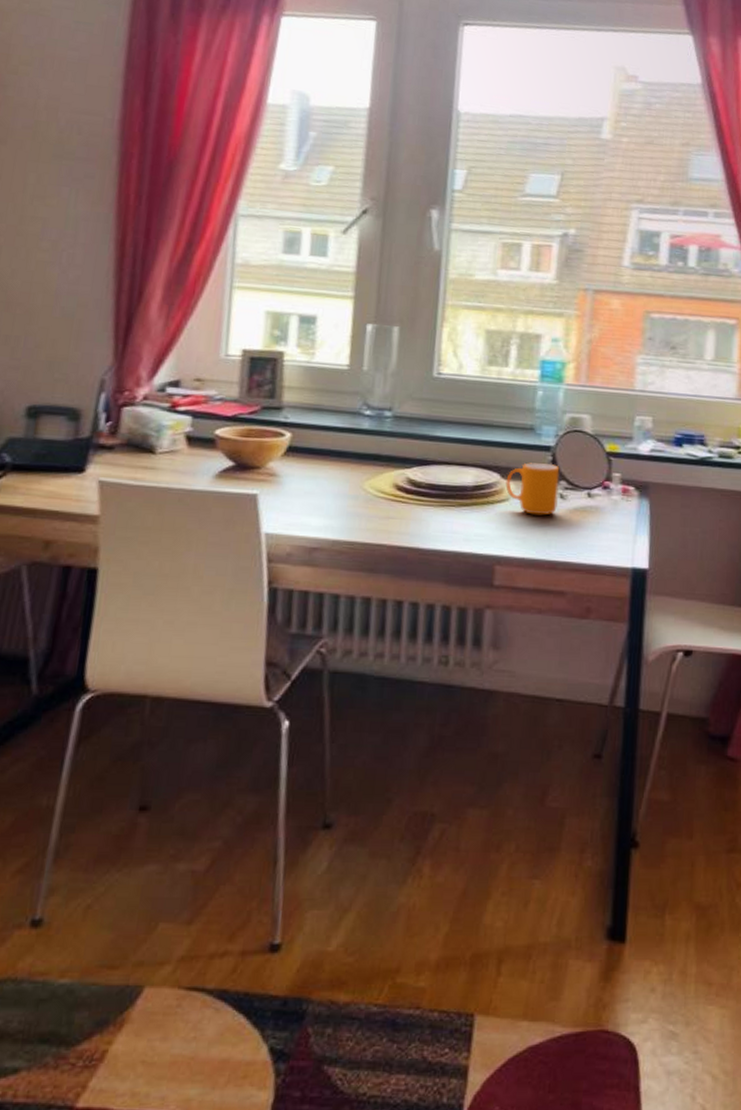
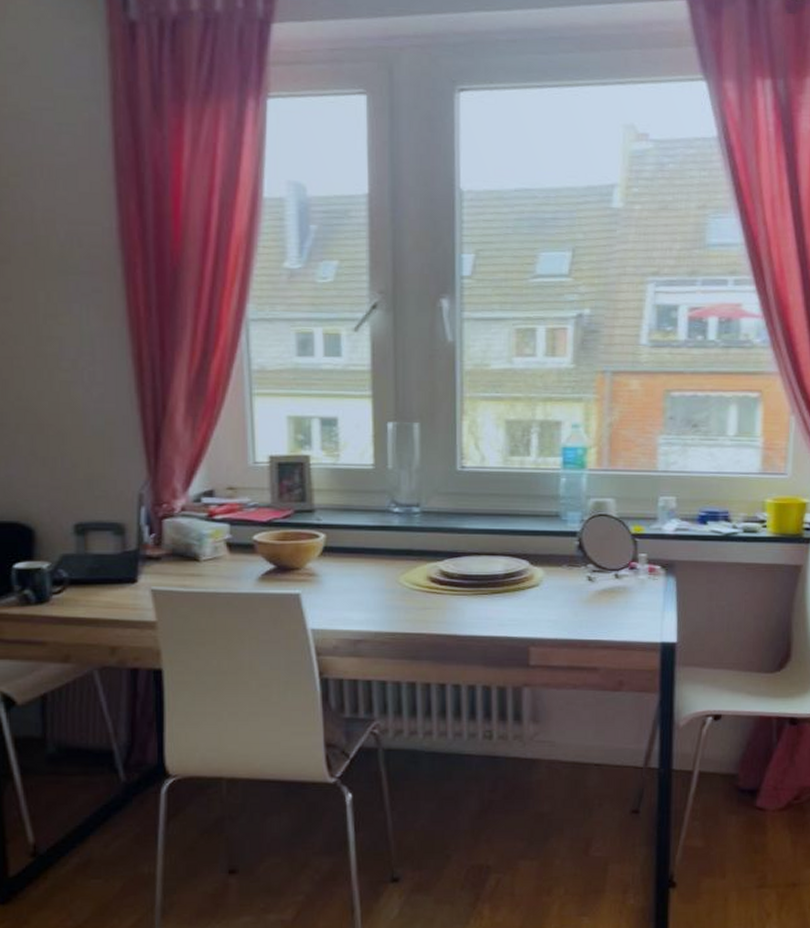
mug: present [505,462,560,516] -> none [535,548,587,598]

